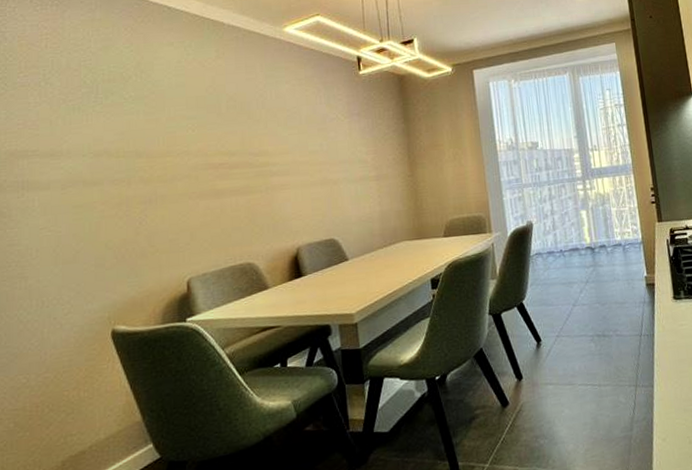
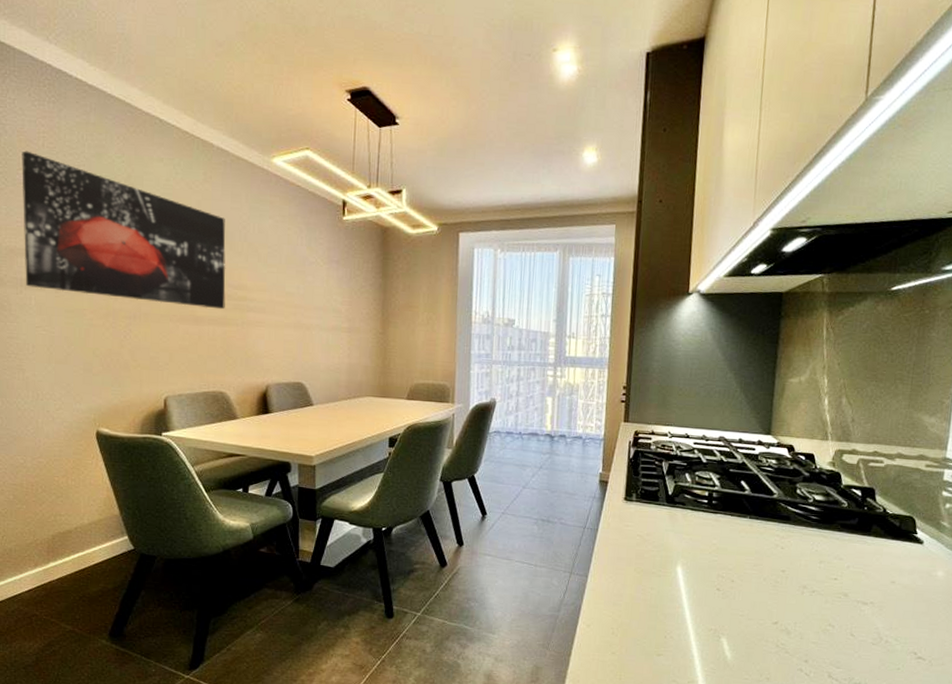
wall art: none [23,54,247,189] -> present [22,150,226,310]

